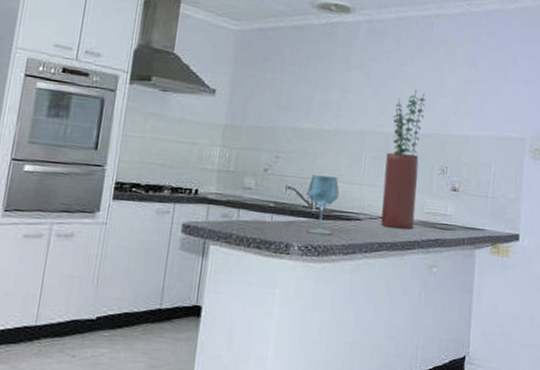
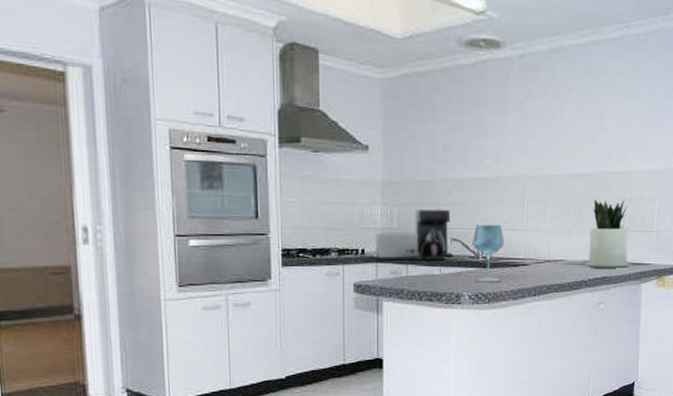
toaster: none [208,173,255,207] -> present [376,232,420,262]
coffee maker: none [250,155,289,207] -> present [415,210,453,259]
kettle: none [253,175,279,208] -> present [420,229,445,261]
vase: present [381,90,426,231] -> none [547,127,586,271]
planter: none [419,160,466,233] -> present [585,199,631,269]

